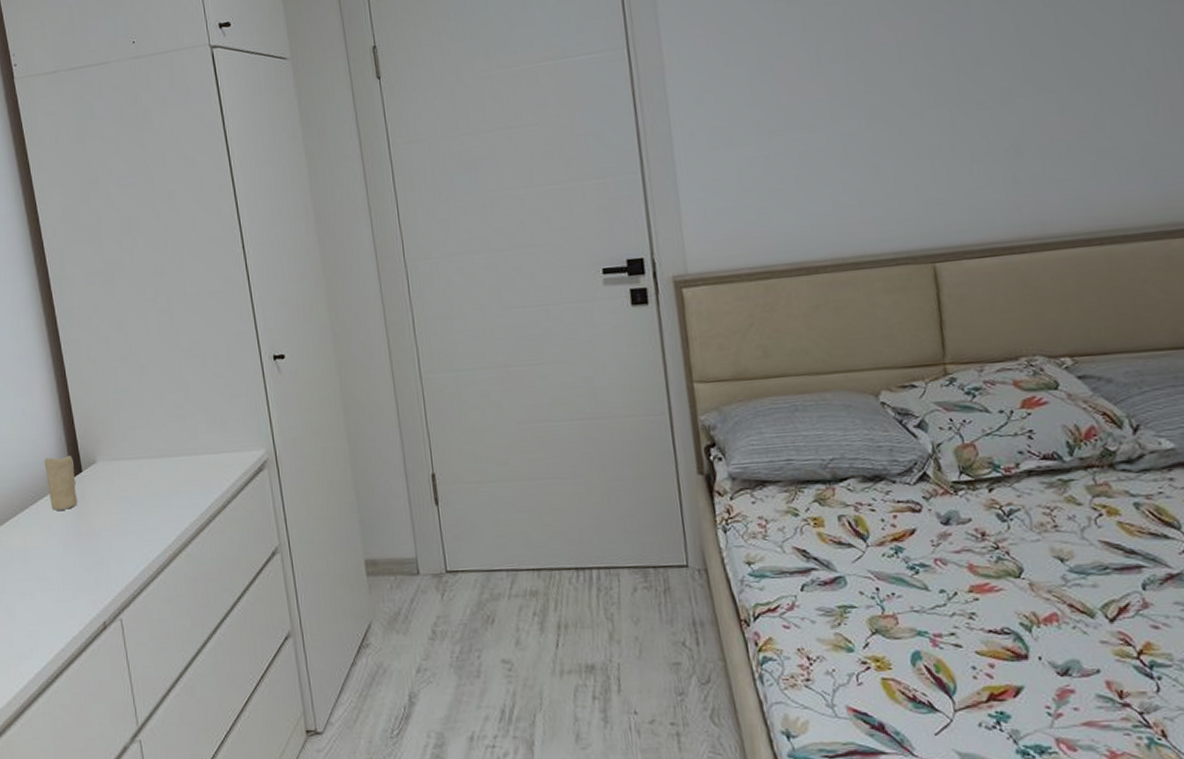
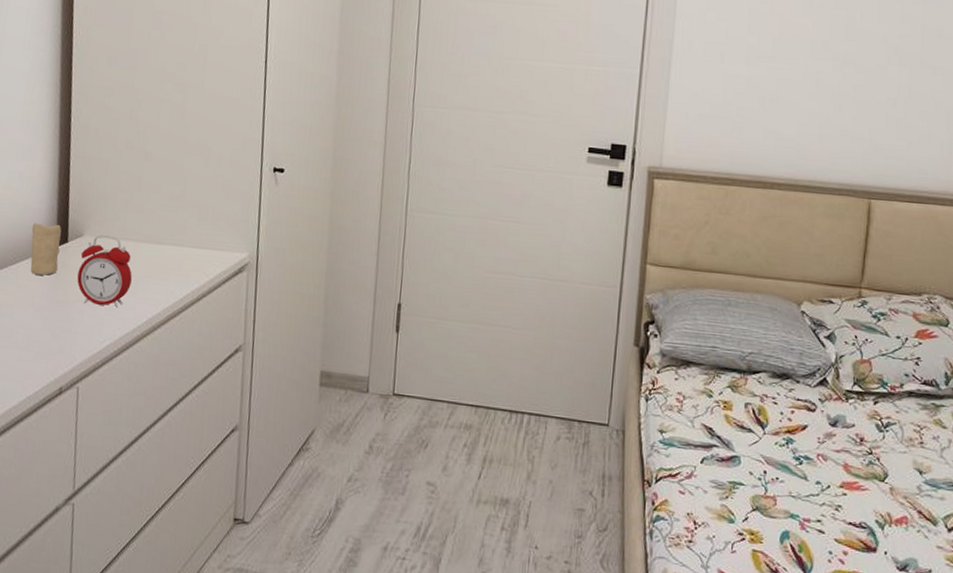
alarm clock: none [97,456,153,531] -> present [77,234,132,308]

